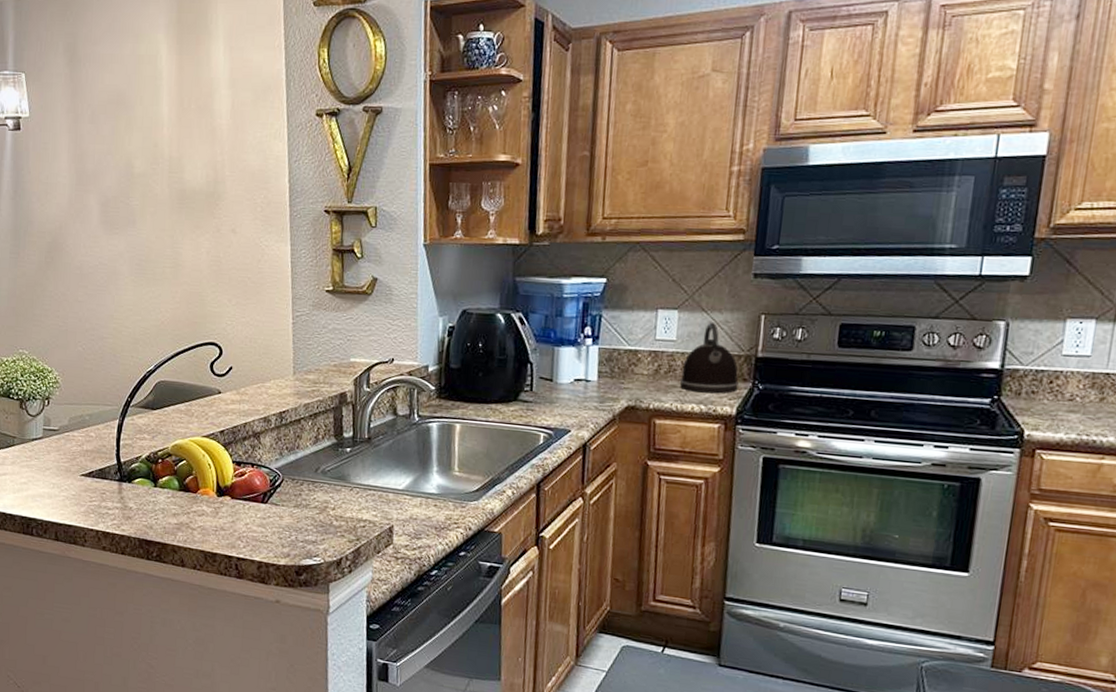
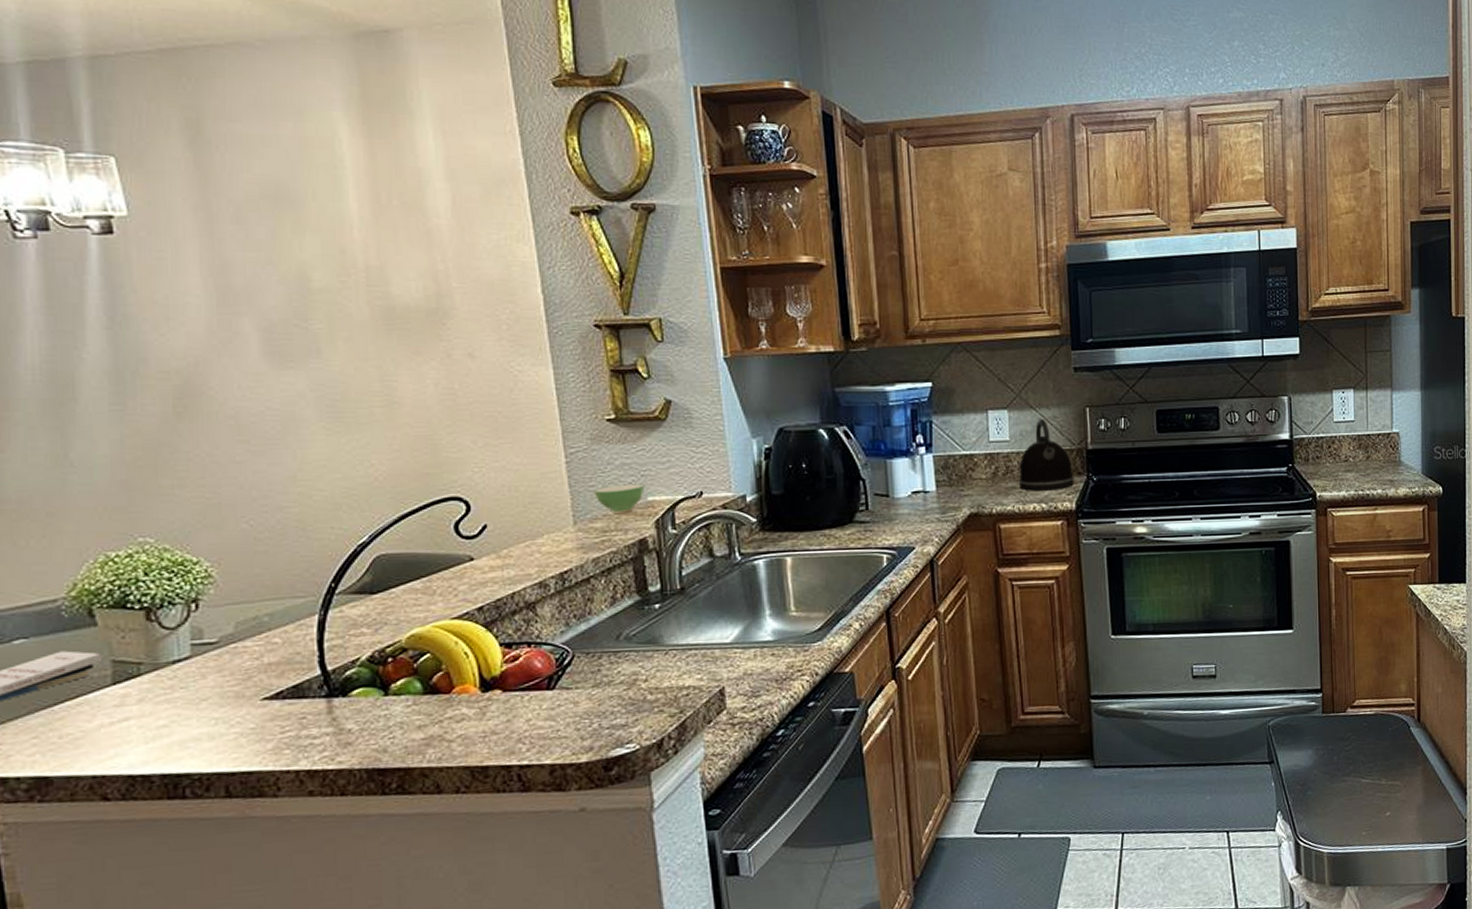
bowl: none [310,345,350,371] -> present [593,483,646,515]

